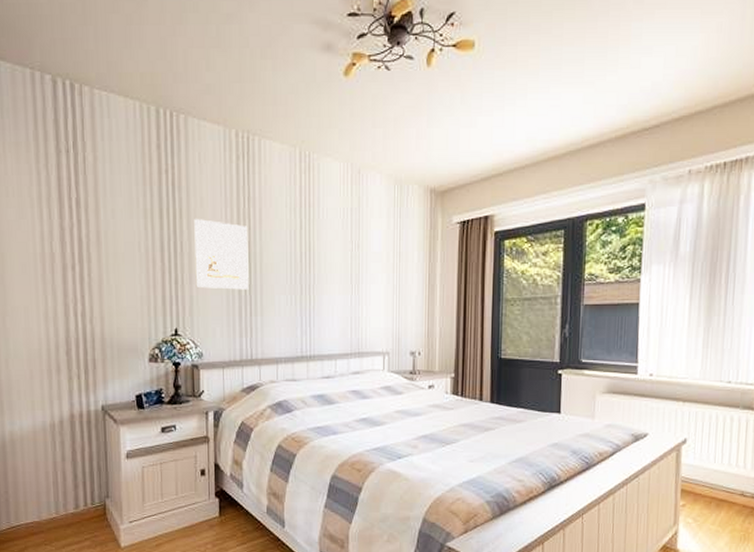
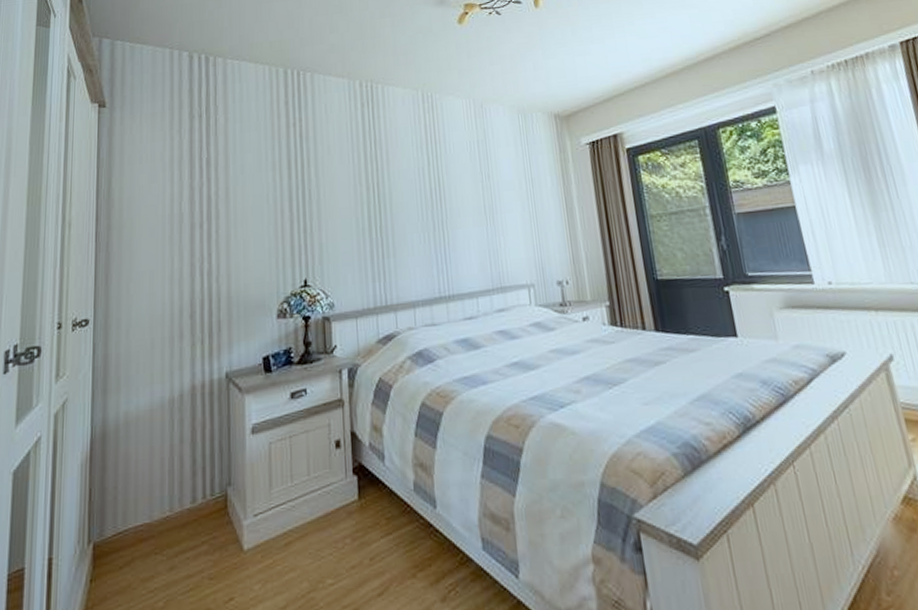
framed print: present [194,219,249,290] -> none [322,165,380,234]

